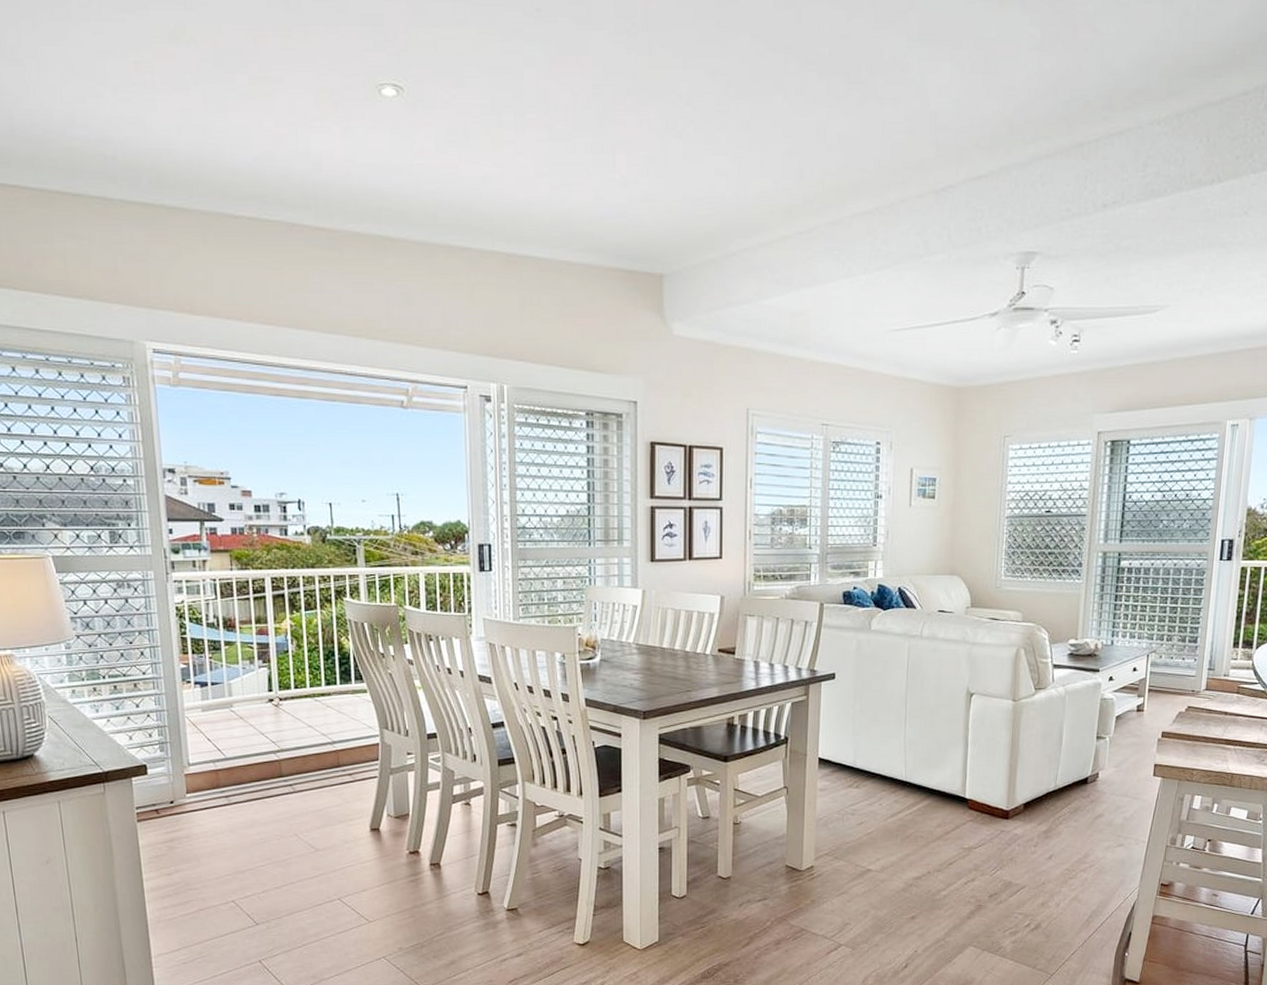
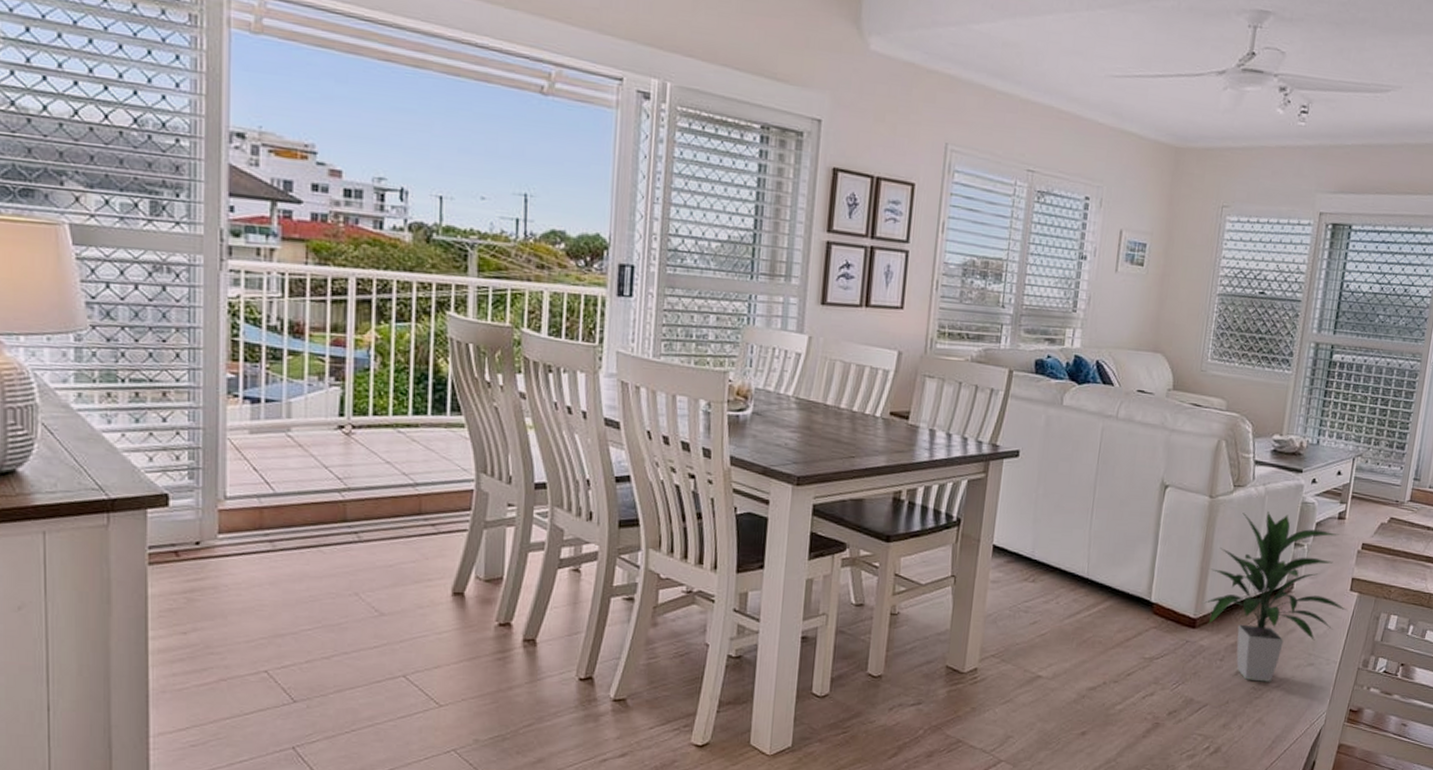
indoor plant: none [1015,709,1153,863] -> present [1204,510,1348,682]

